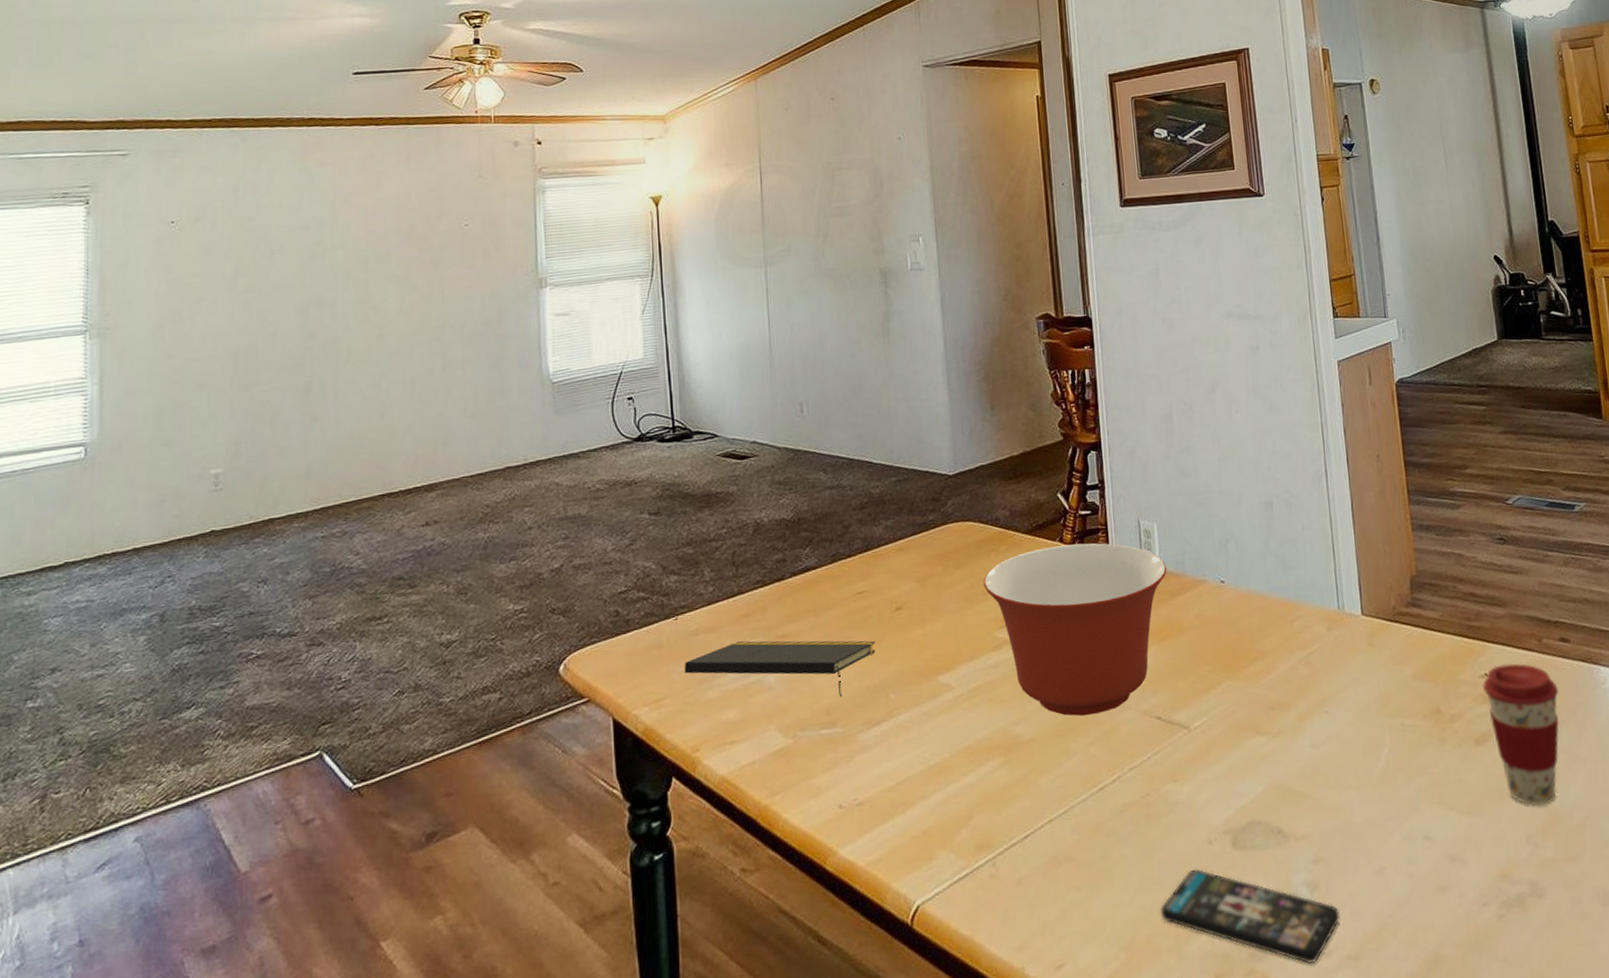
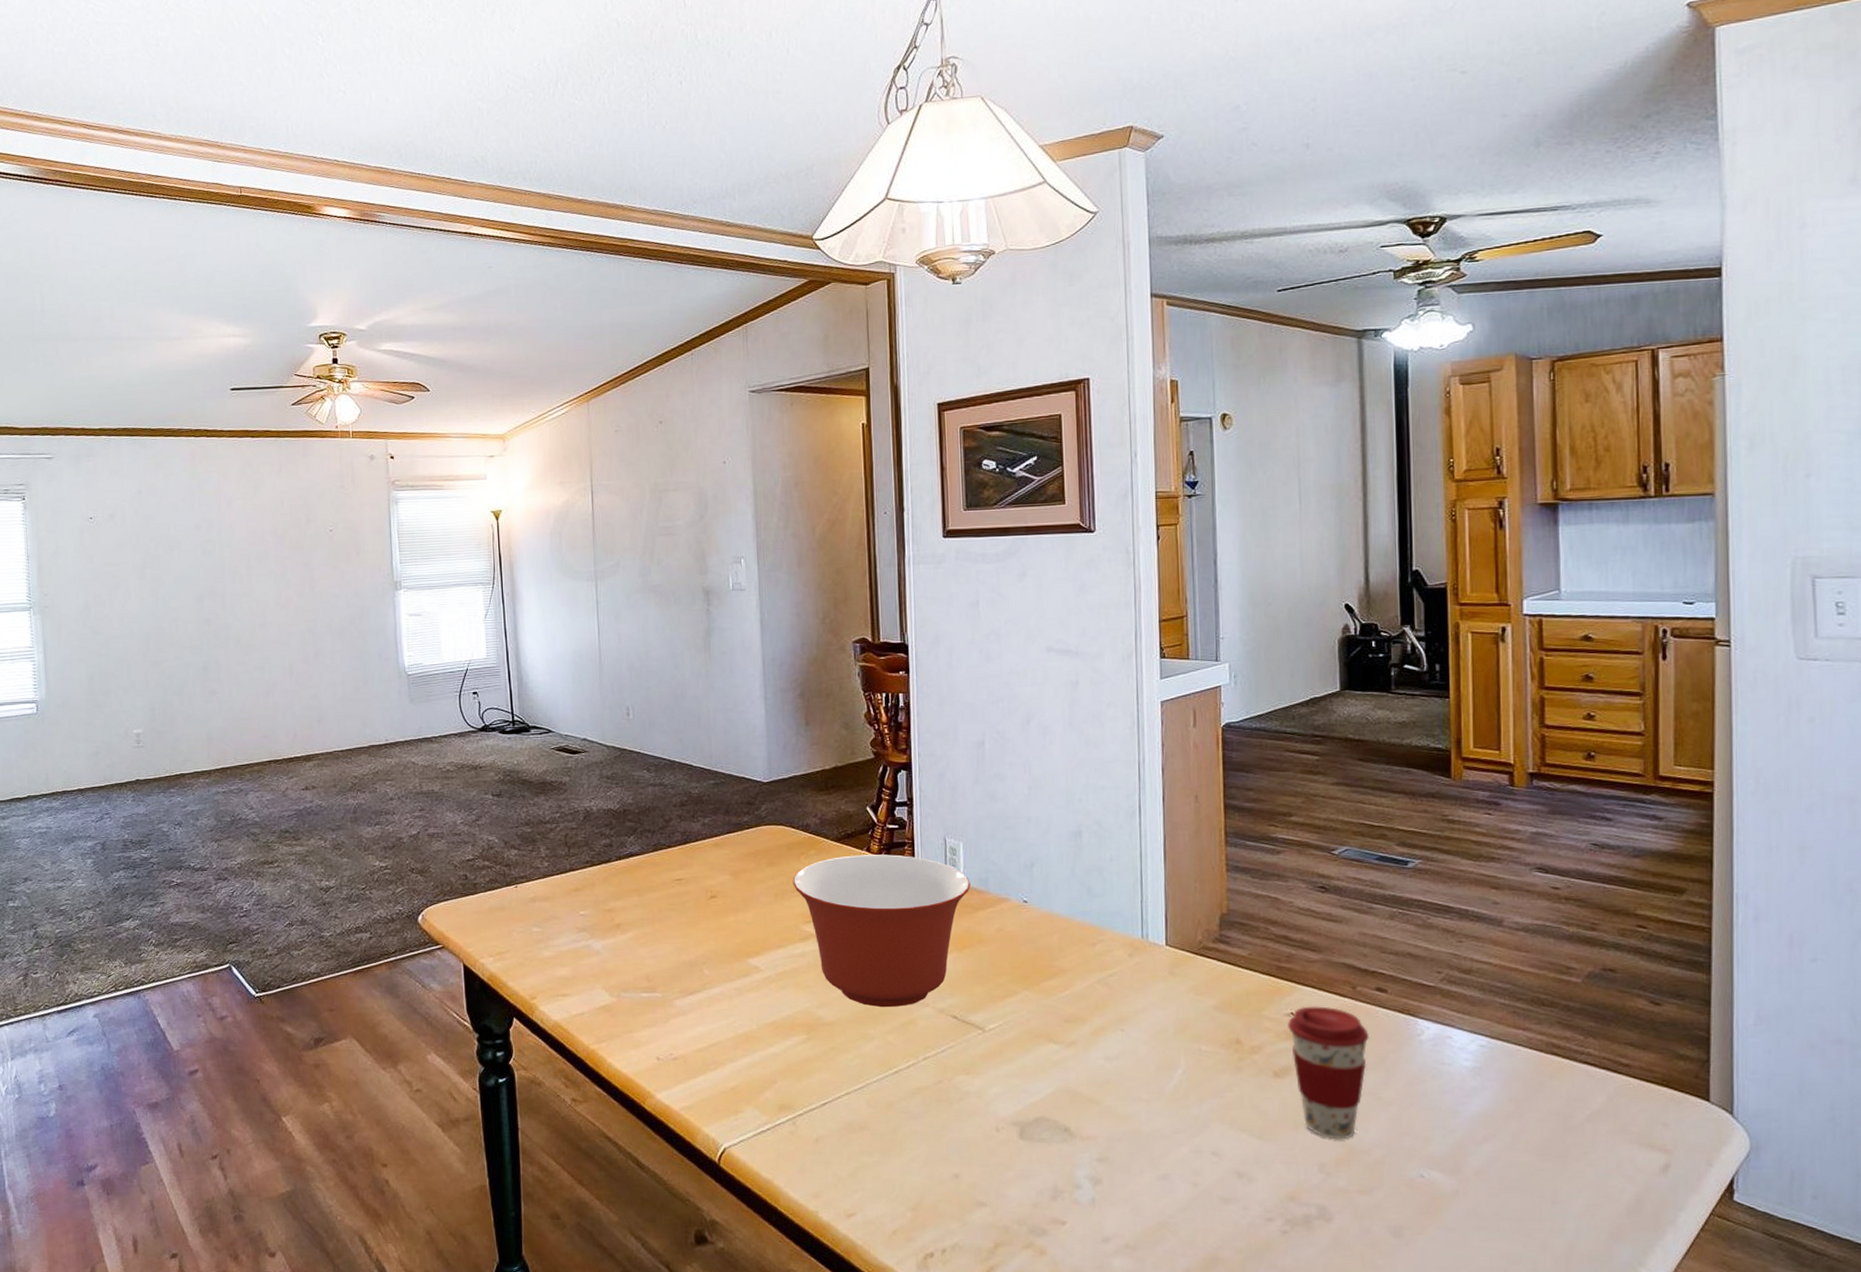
notepad: present [684,640,876,698] -> none [523,911,692,968]
smartphone: present [1159,869,1341,964] -> none [946,1151,1122,1247]

